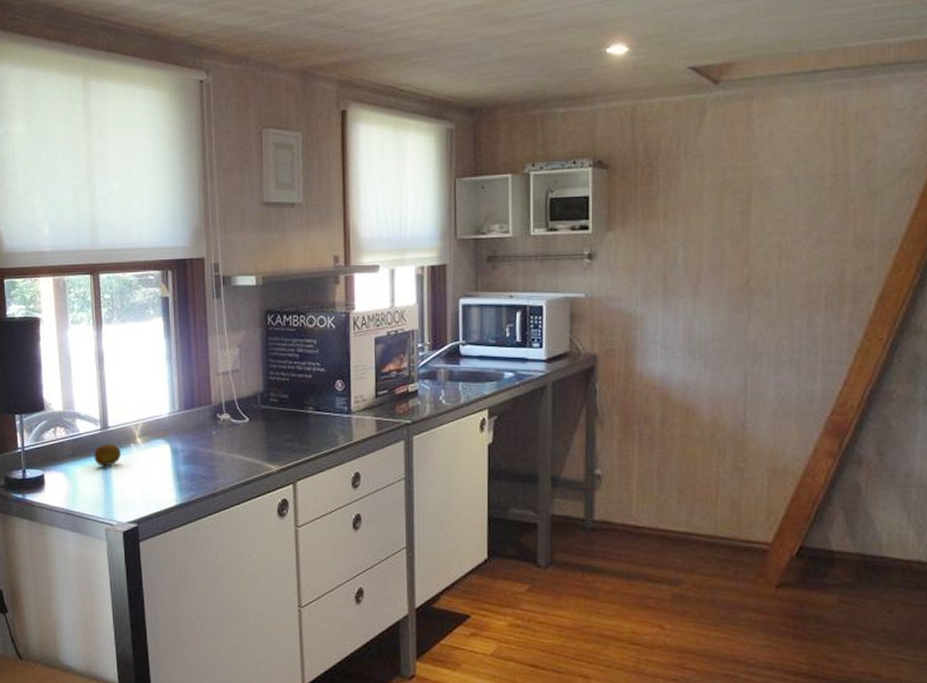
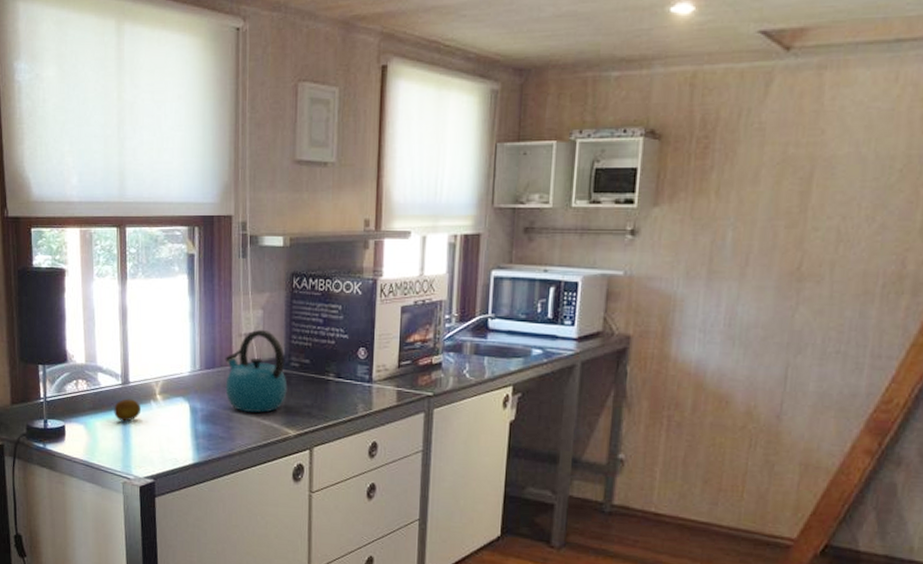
kettle: none [203,368,268,450] -> present [225,330,288,413]

